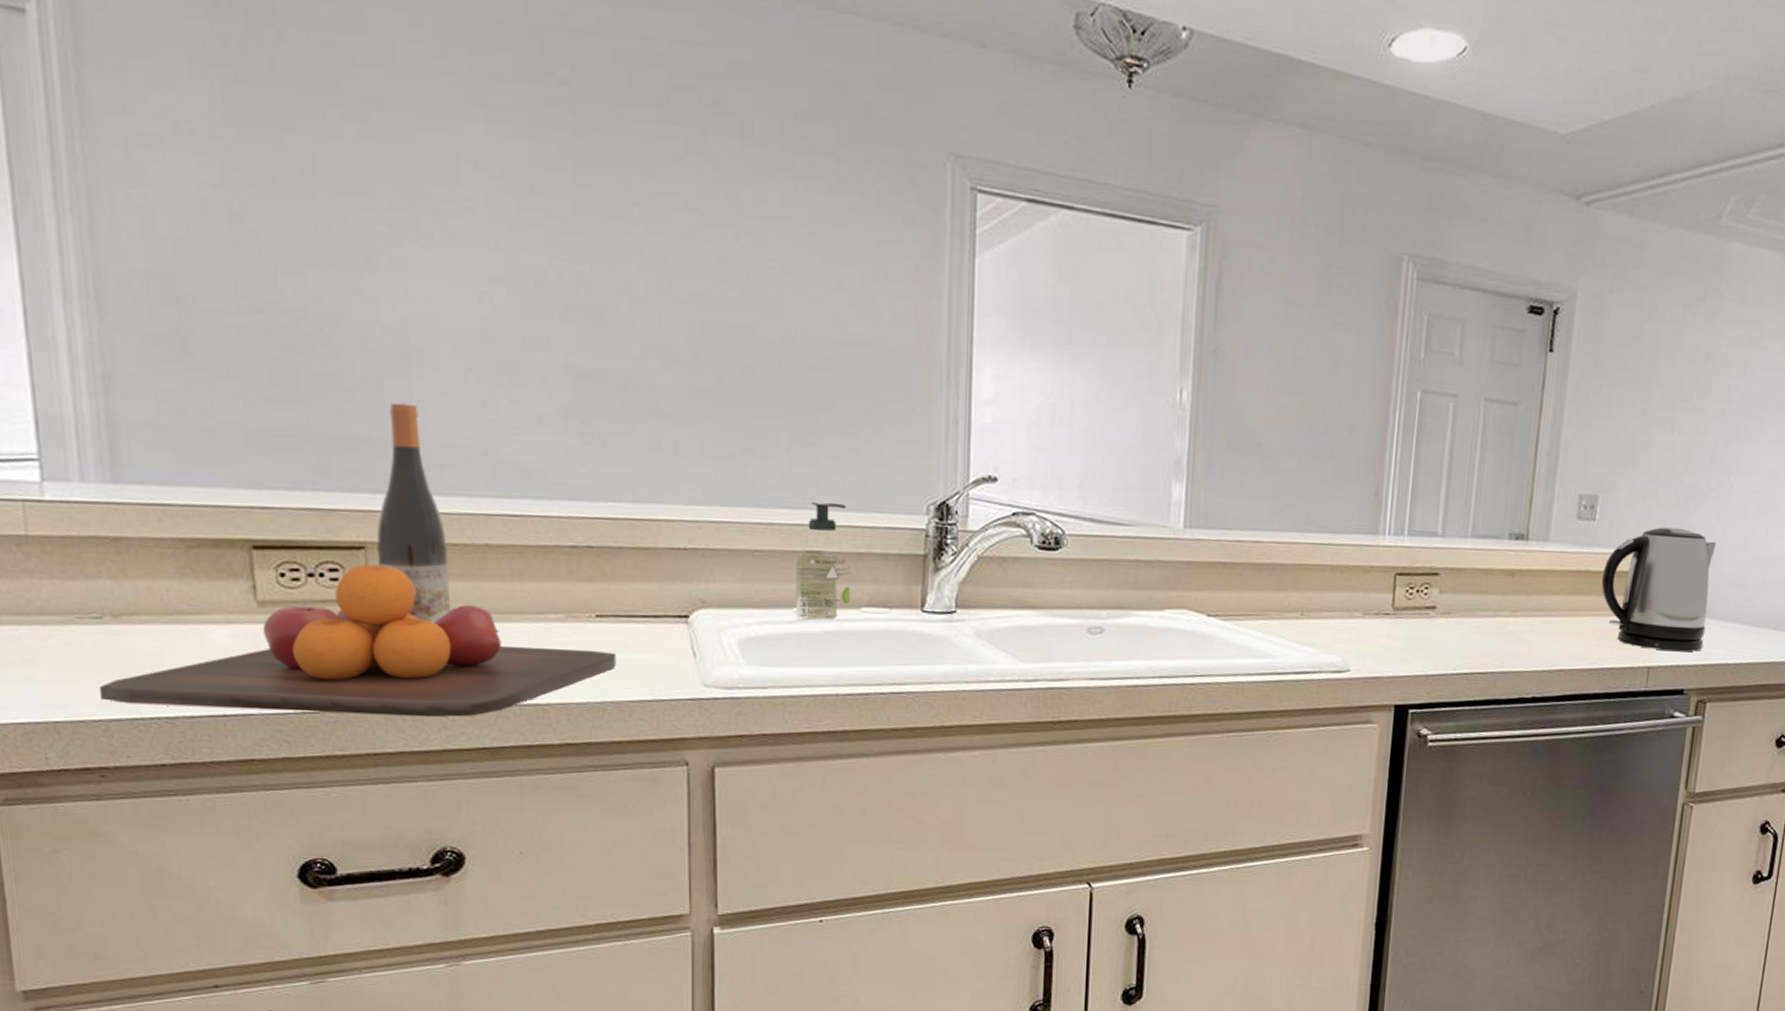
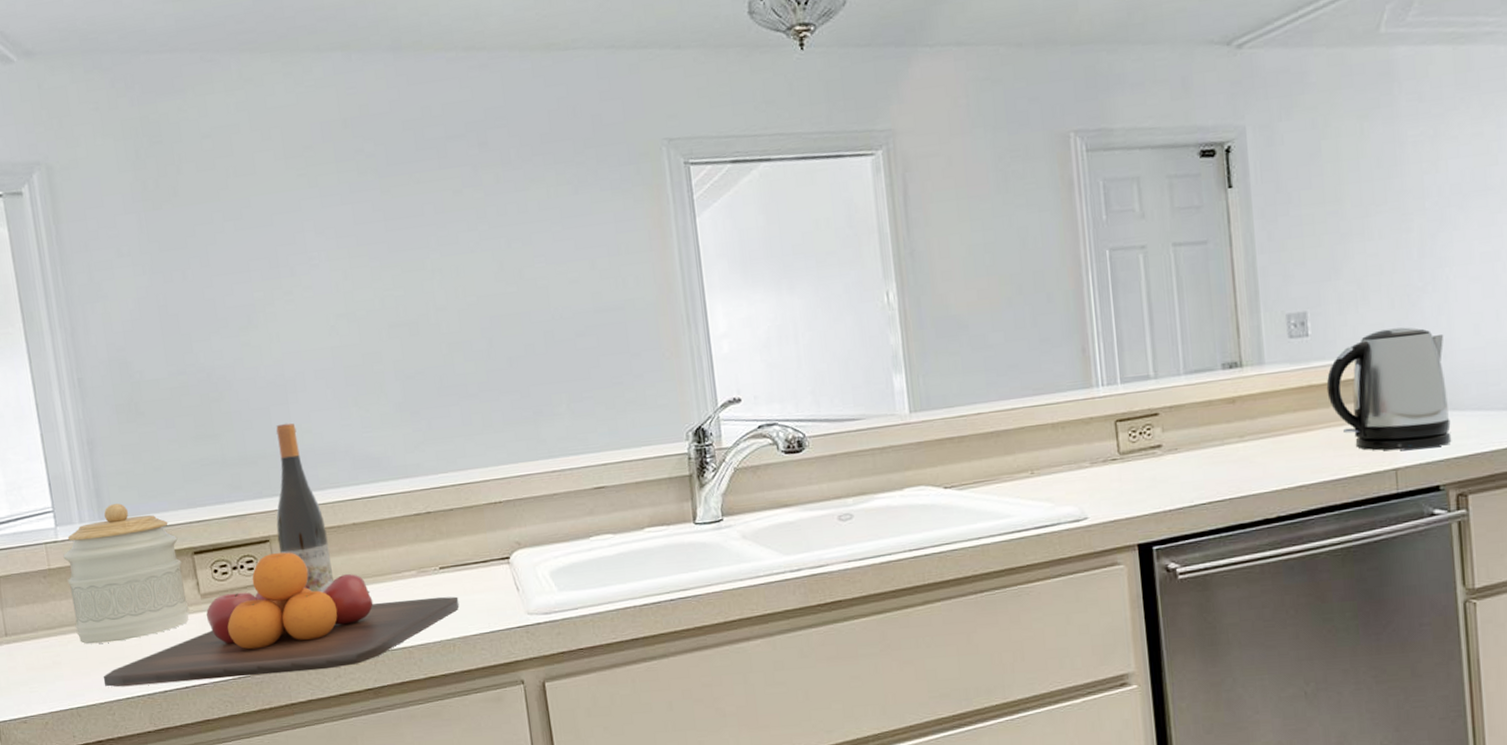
jar: none [50,465,239,645] -> present [63,503,190,644]
soap dispenser: present [796,502,851,622] -> none [587,443,635,549]

